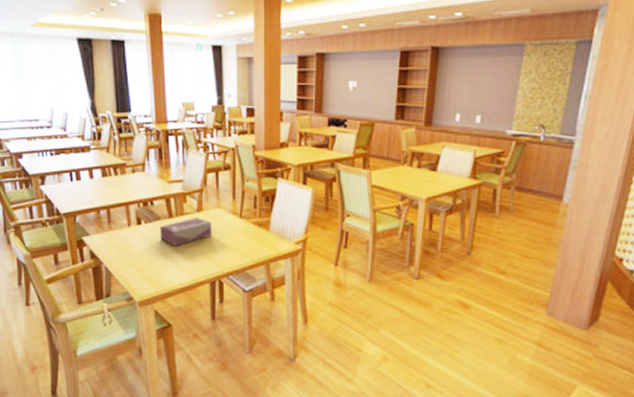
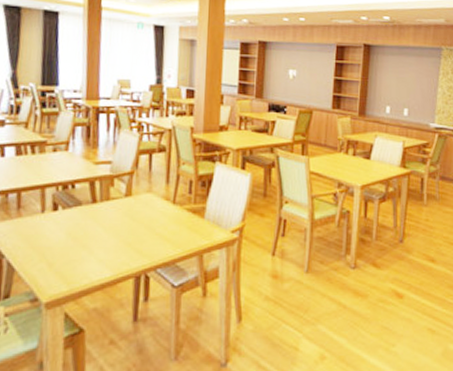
tissue box: present [160,217,213,246] -> none [80,203,142,235]

